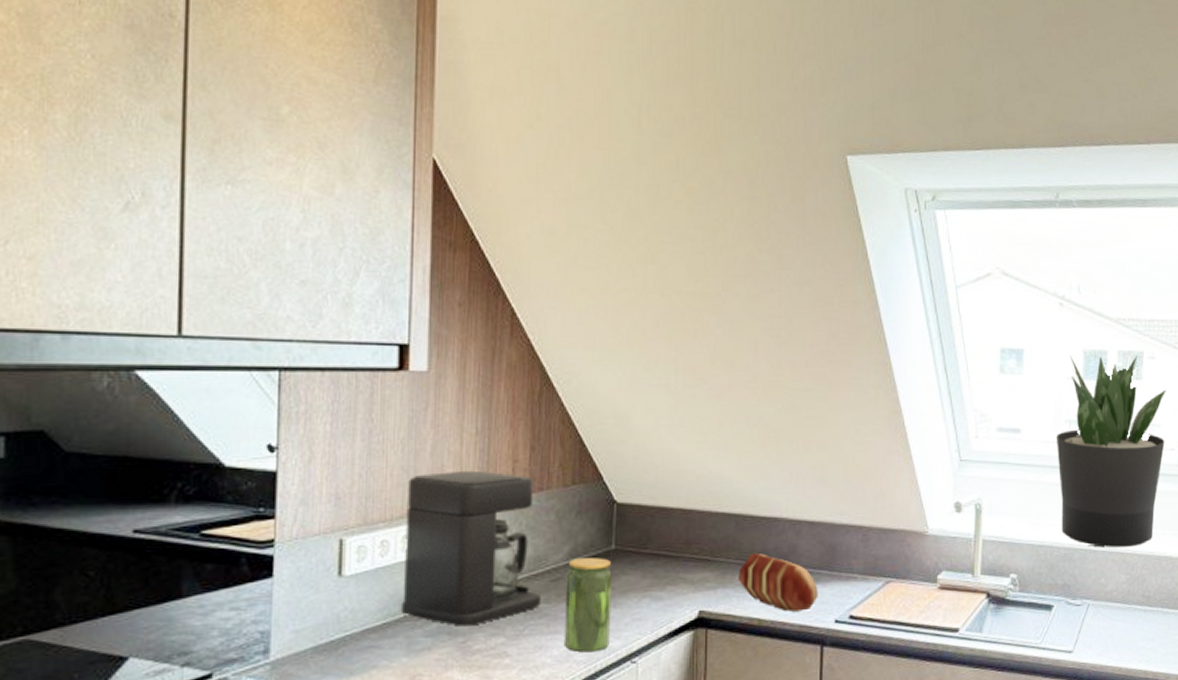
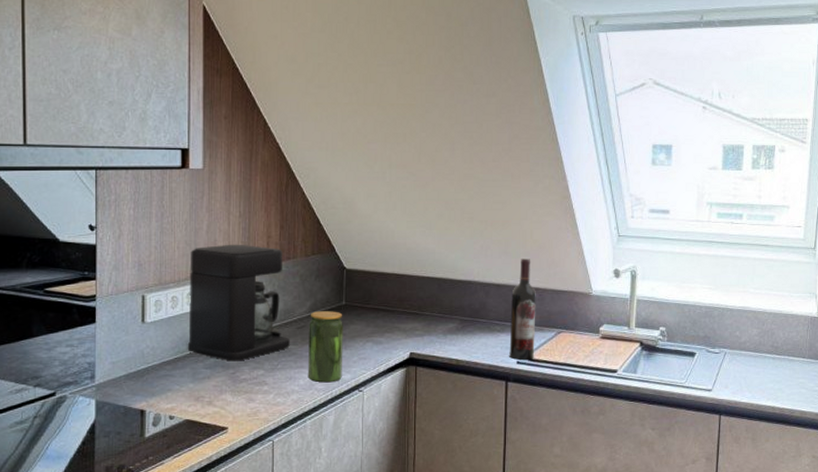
bread loaf: present [738,552,818,612] -> none [440,308,503,354]
wine bottle: none [825,487,860,618] -> present [509,257,537,360]
planter: present [1055,355,1167,549] -> none [698,149,795,308]

